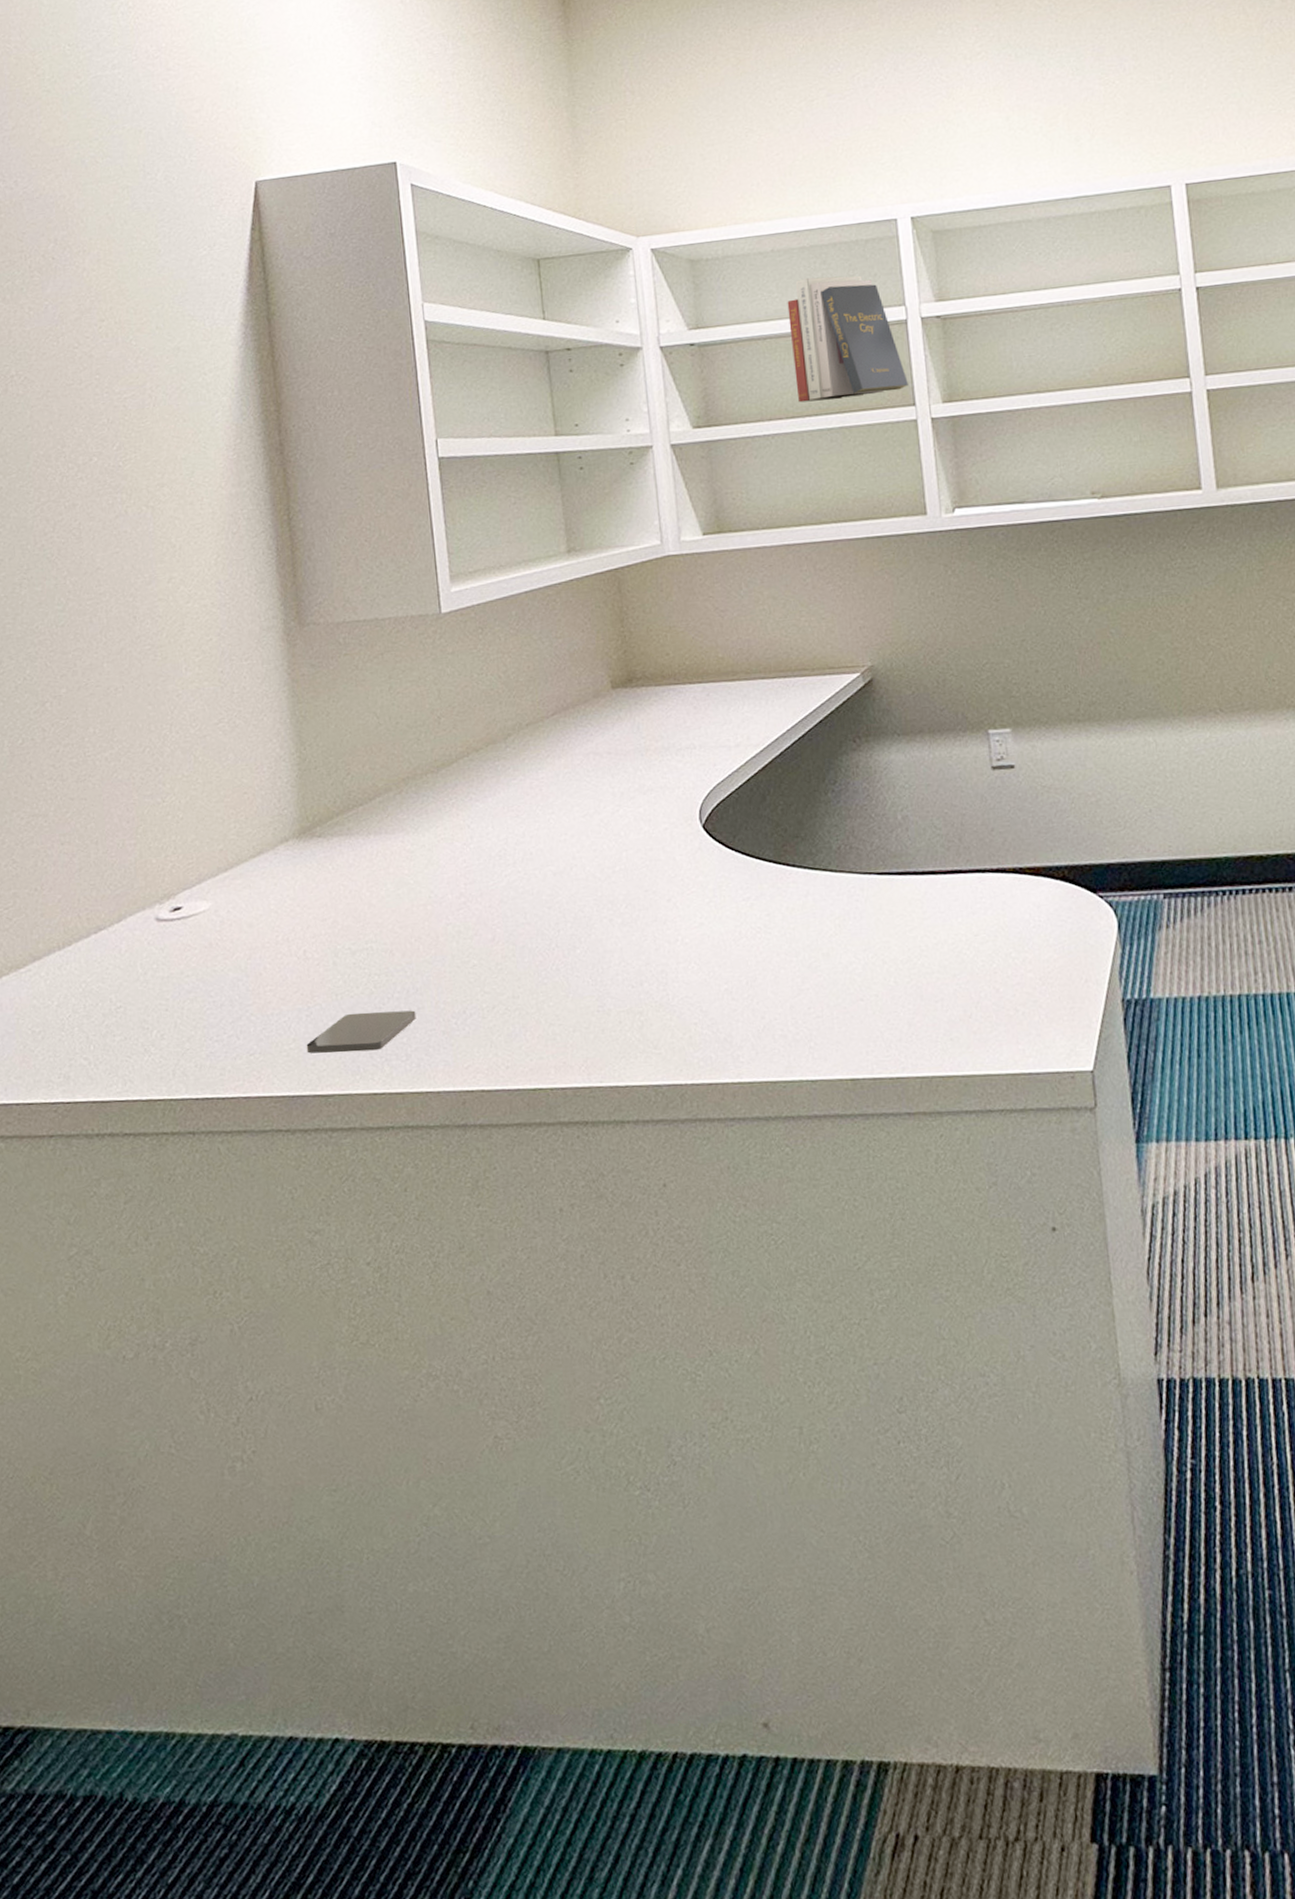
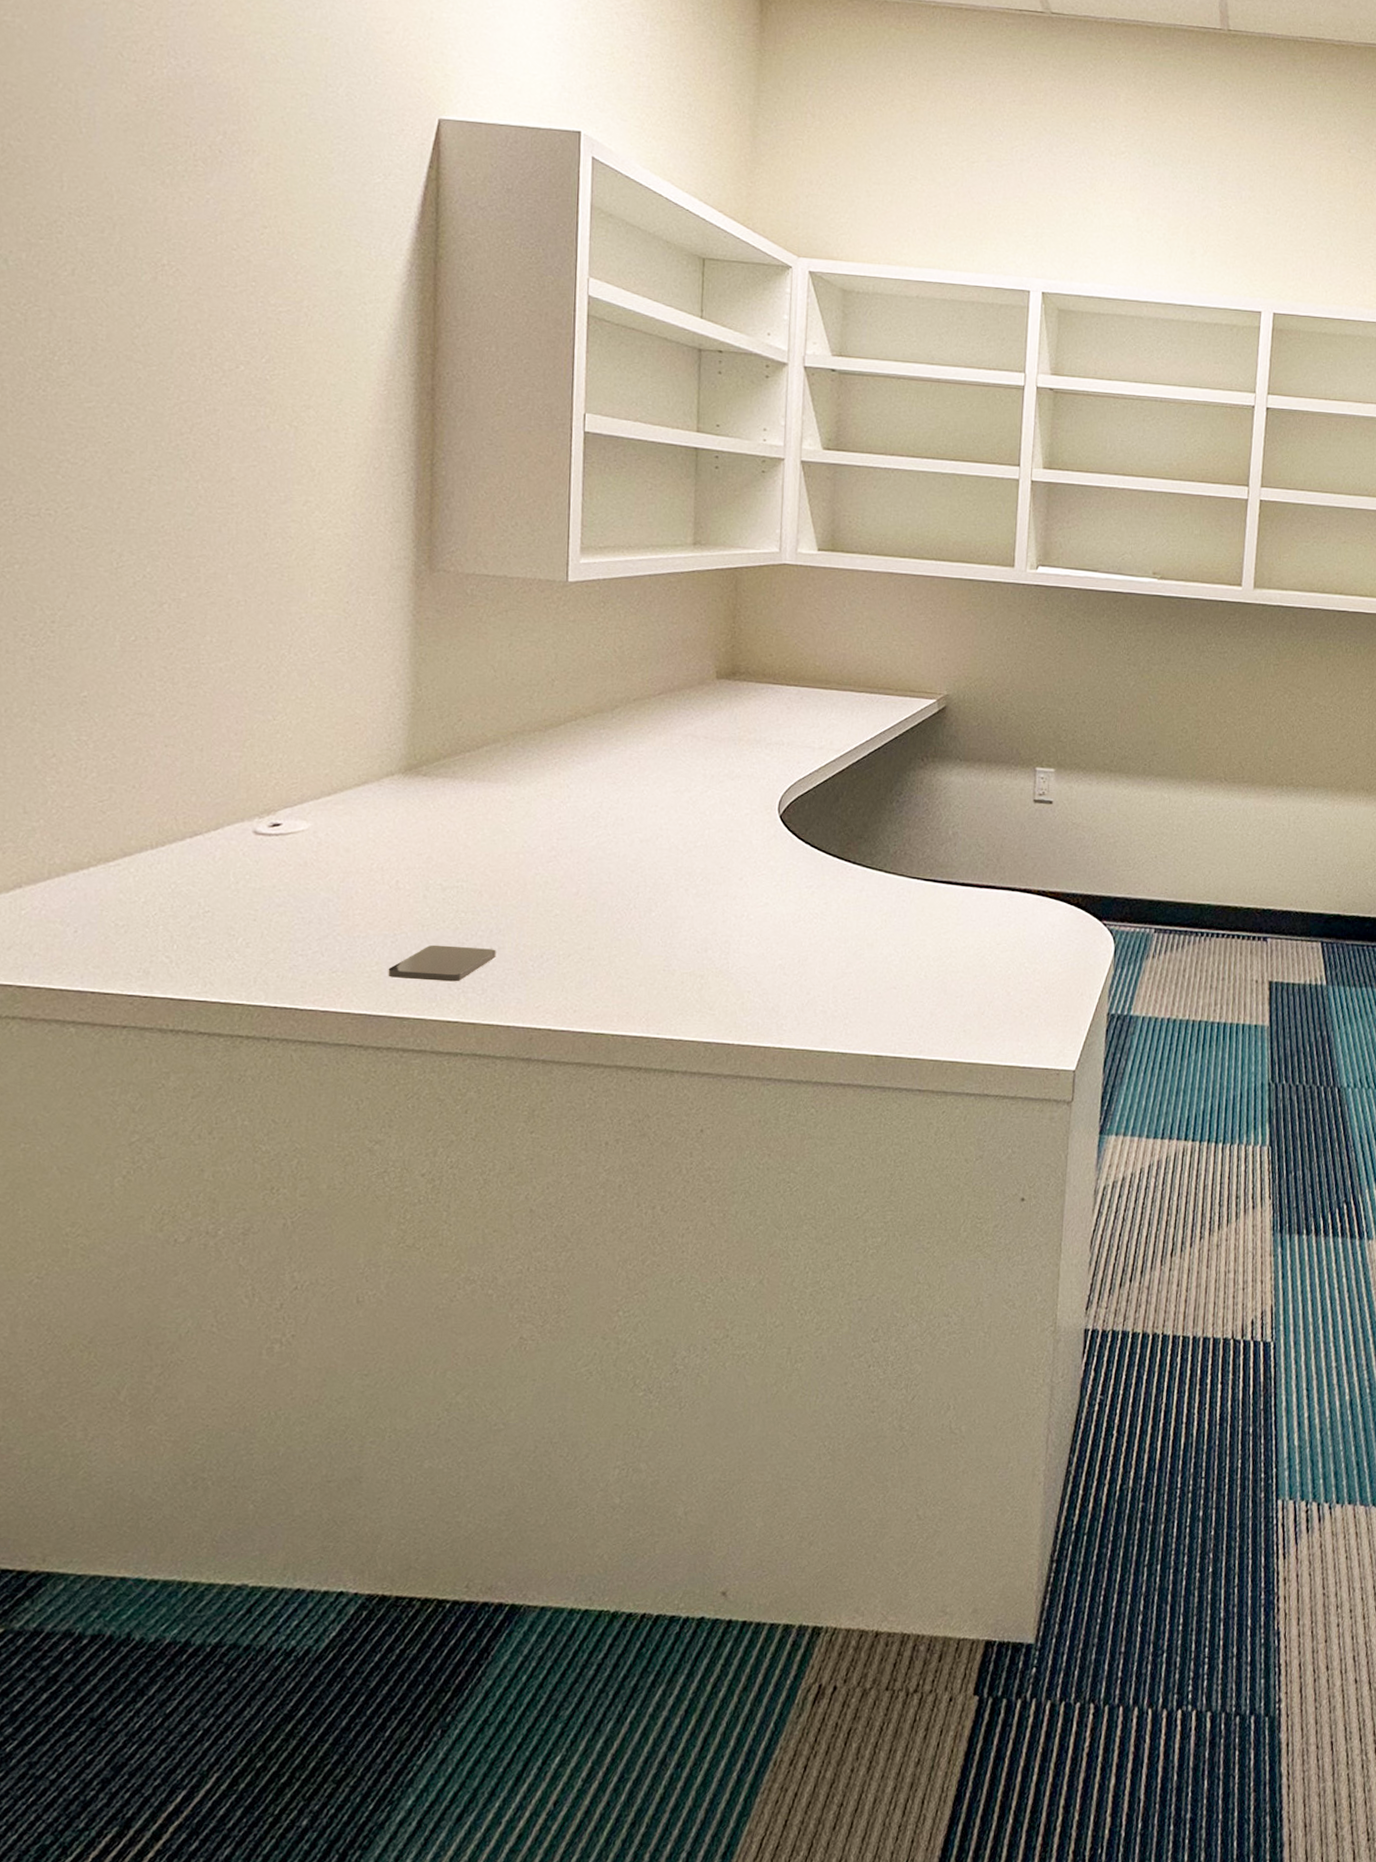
books: present [787,275,909,403] -> none [919,328,1017,450]

